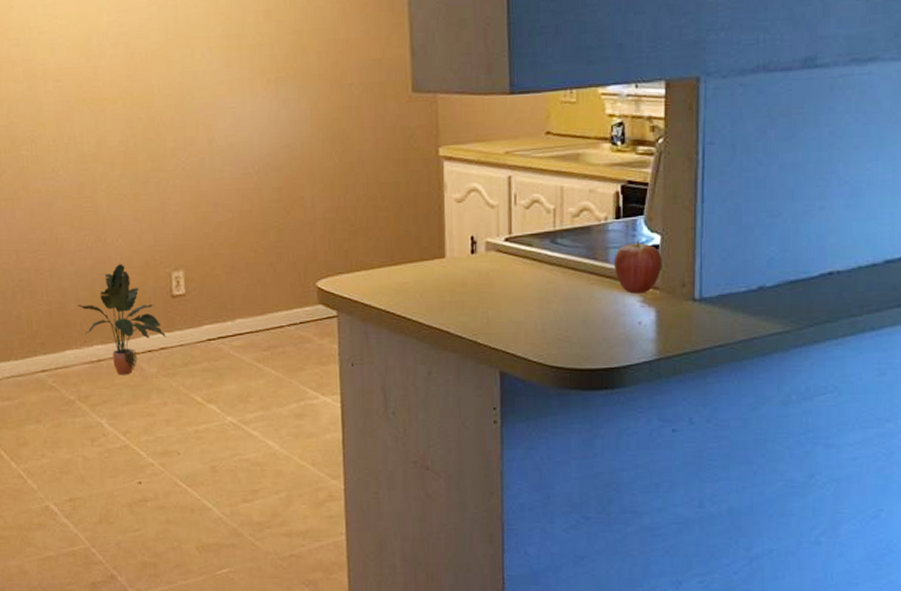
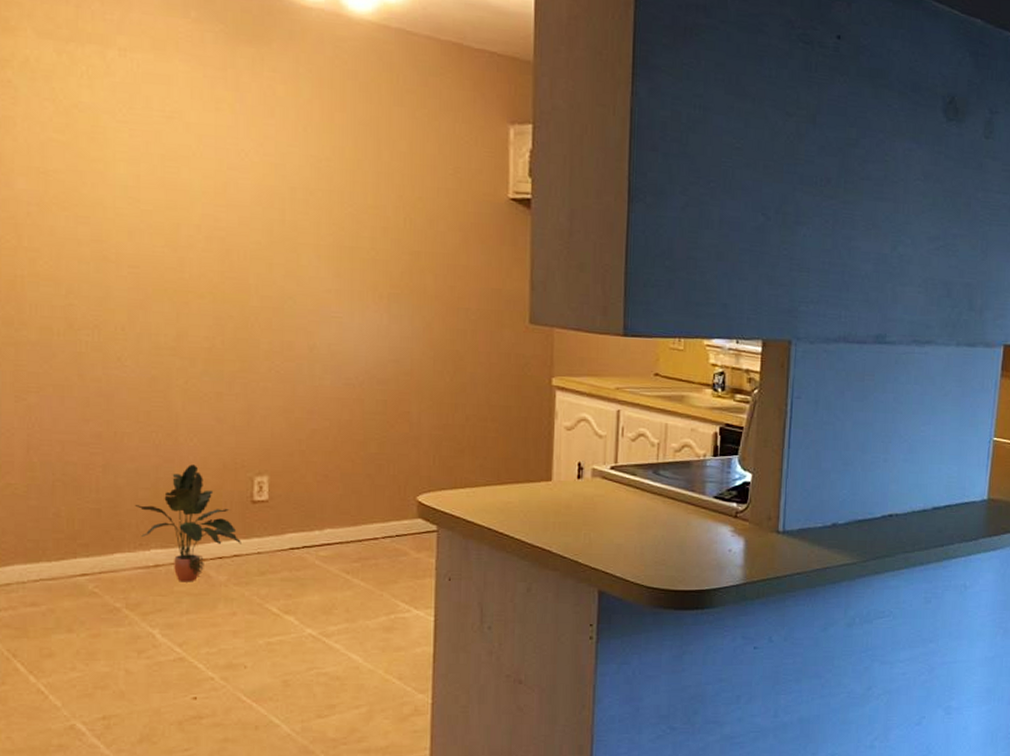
fruit: present [614,240,662,294] -> none [710,477,752,524]

